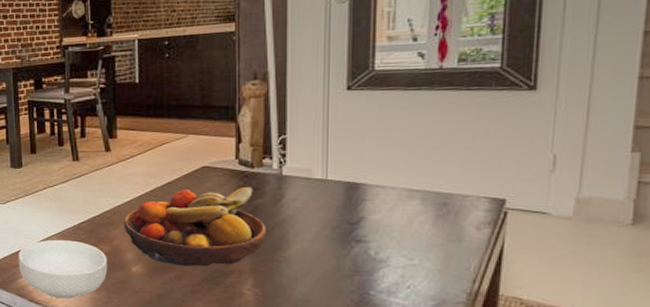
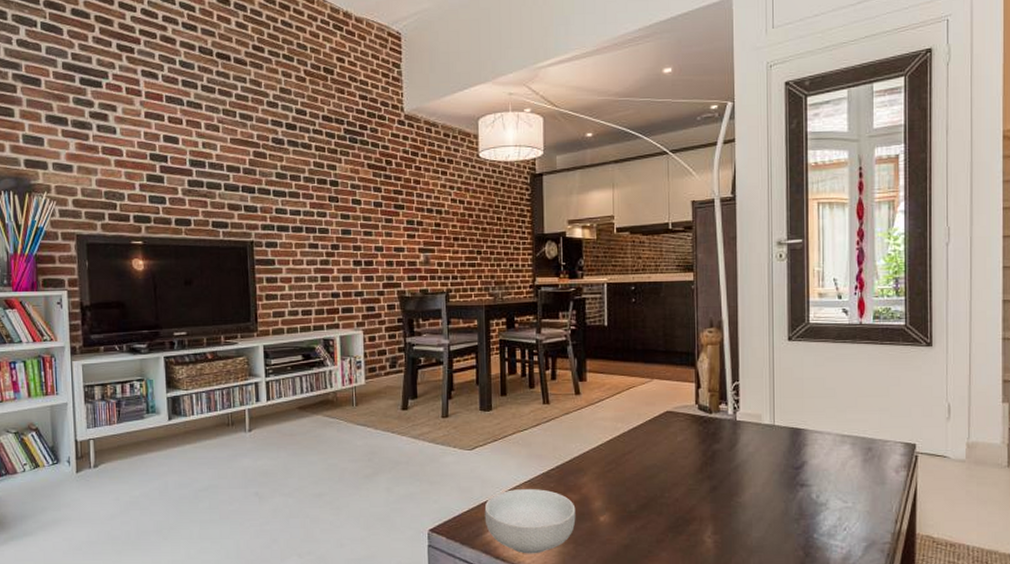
fruit bowl: present [123,186,267,267] -> none [592,431,724,515]

